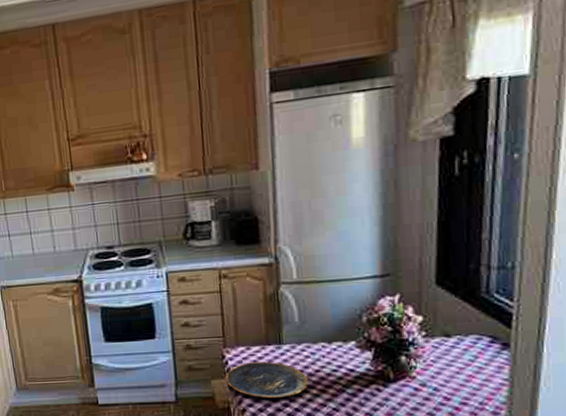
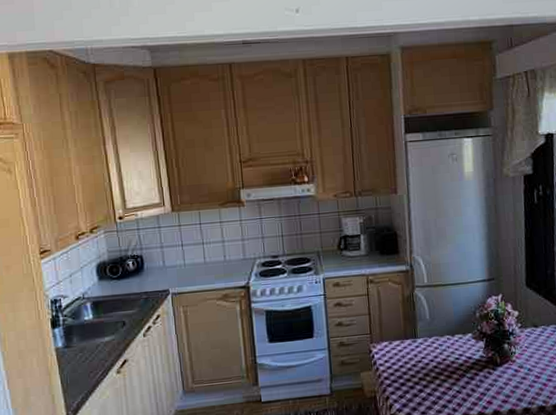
plate: present [226,361,309,399] -> none [372,353,438,387]

